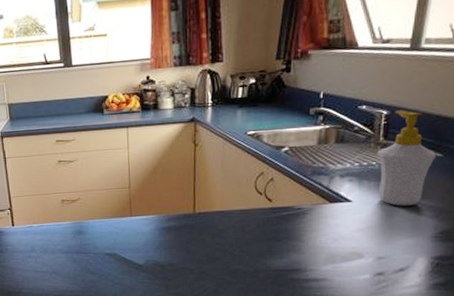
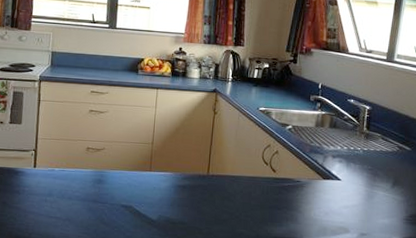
soap bottle: present [377,110,437,206] -> none [362,107,407,190]

